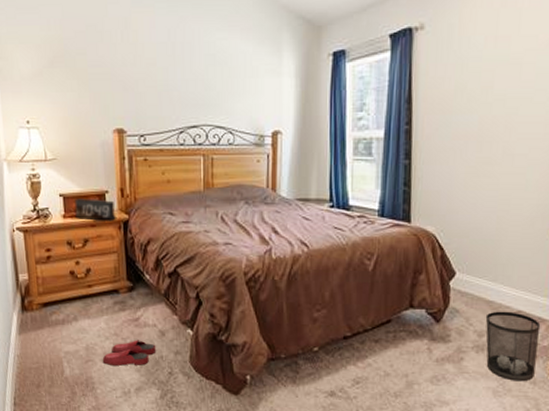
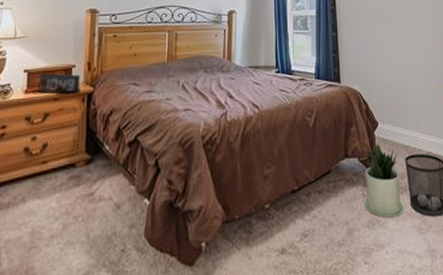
slippers: present [102,340,157,366] -> none [48,216,110,250]
planter: none [427,295,480,376] -> present [363,143,405,218]

